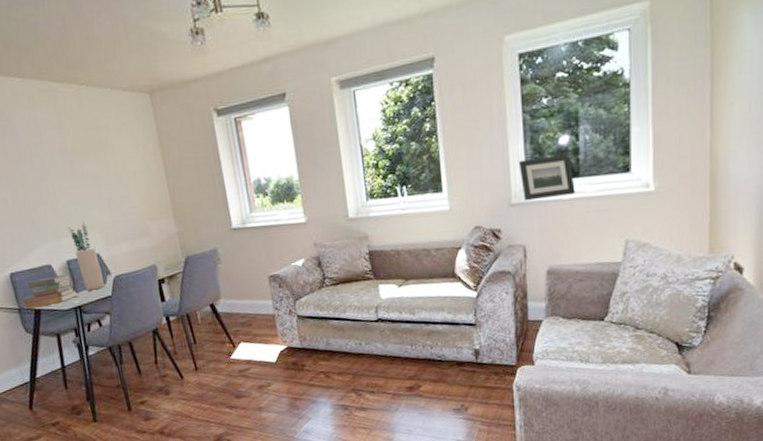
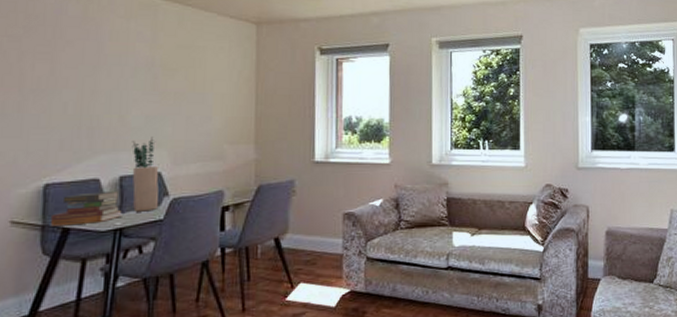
picture frame: present [518,153,575,201] -> none [586,130,631,166]

